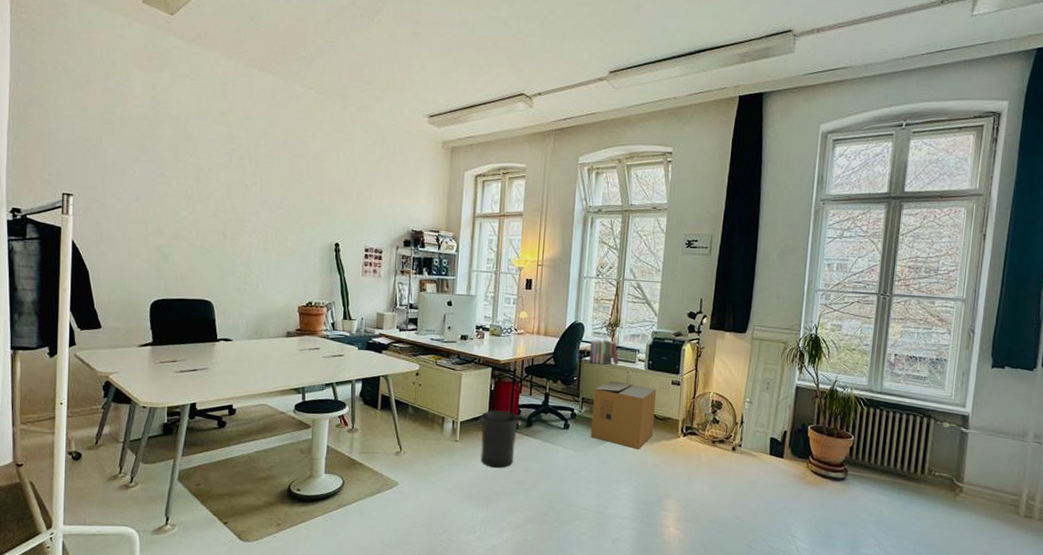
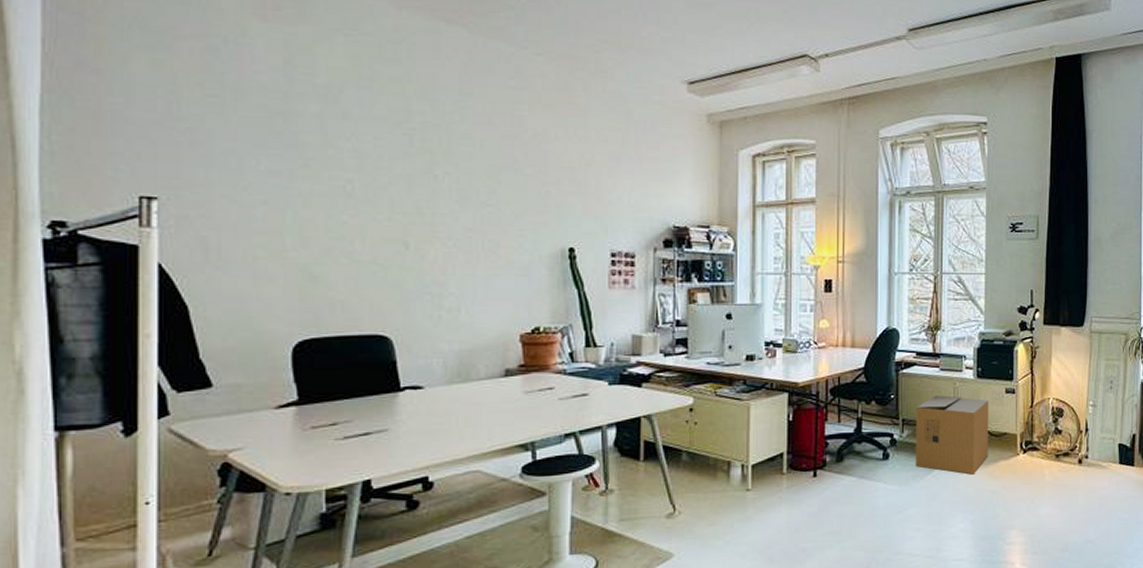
waste bin: present [480,410,519,468] -> none [778,444,827,518]
books: present [589,339,619,365] -> none [908,346,944,377]

